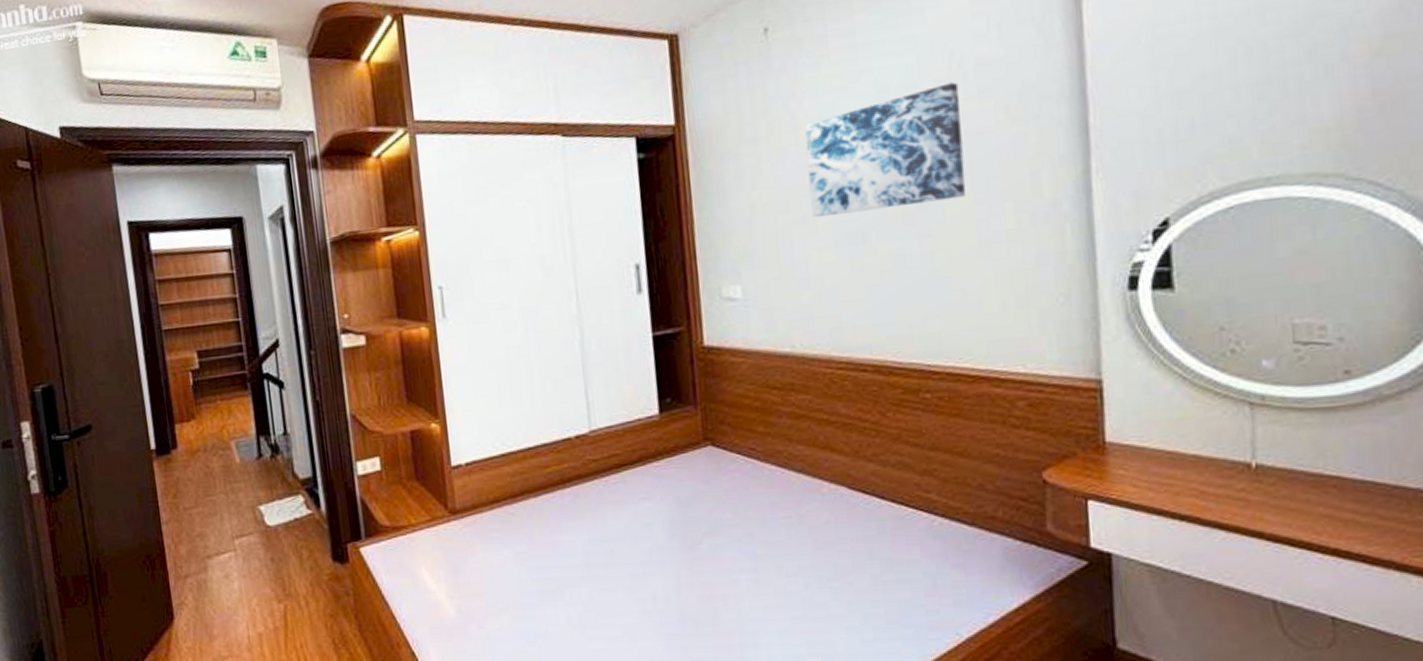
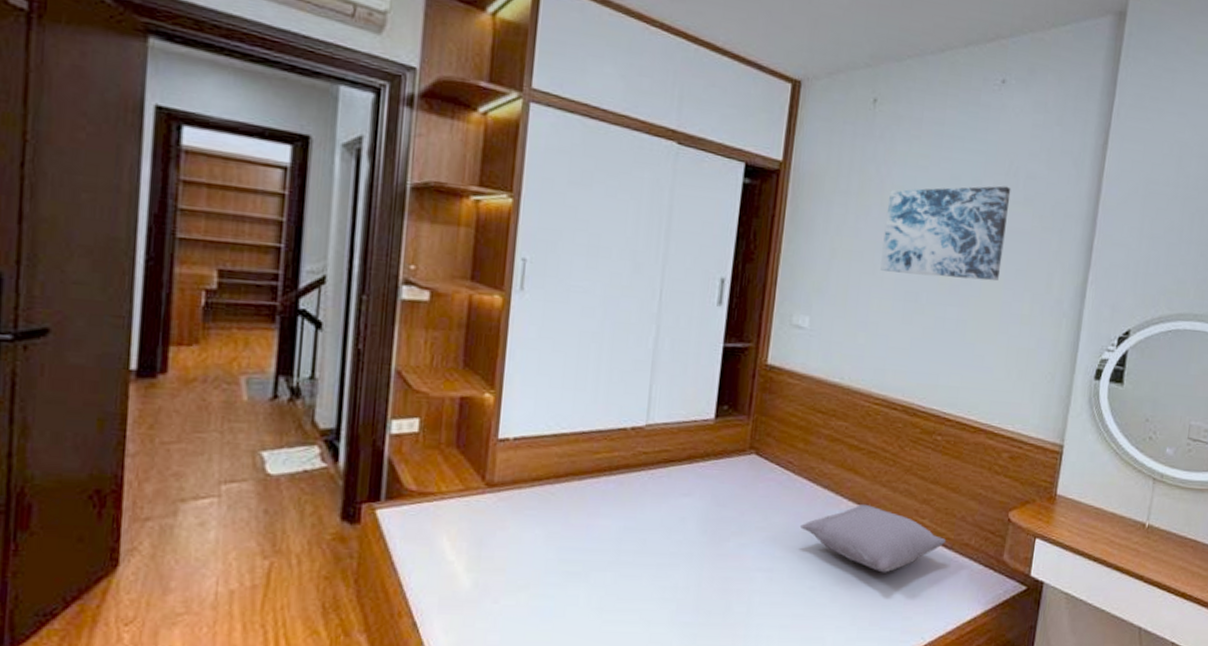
pillow: none [779,484,965,562] -> present [801,503,947,573]

